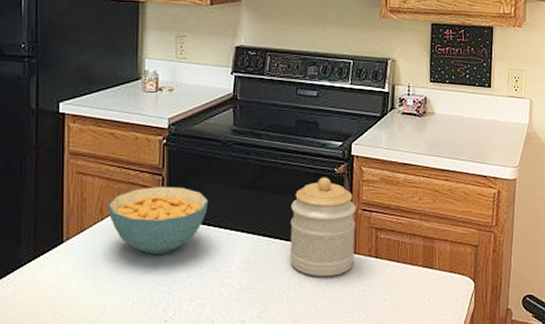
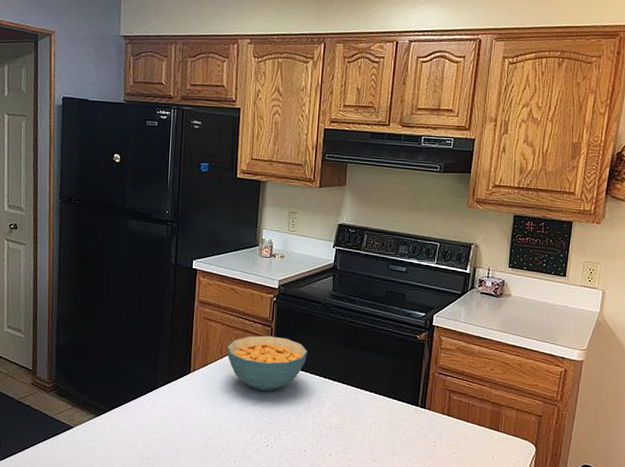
jar: present [289,177,356,277] -> none [372,341,433,427]

